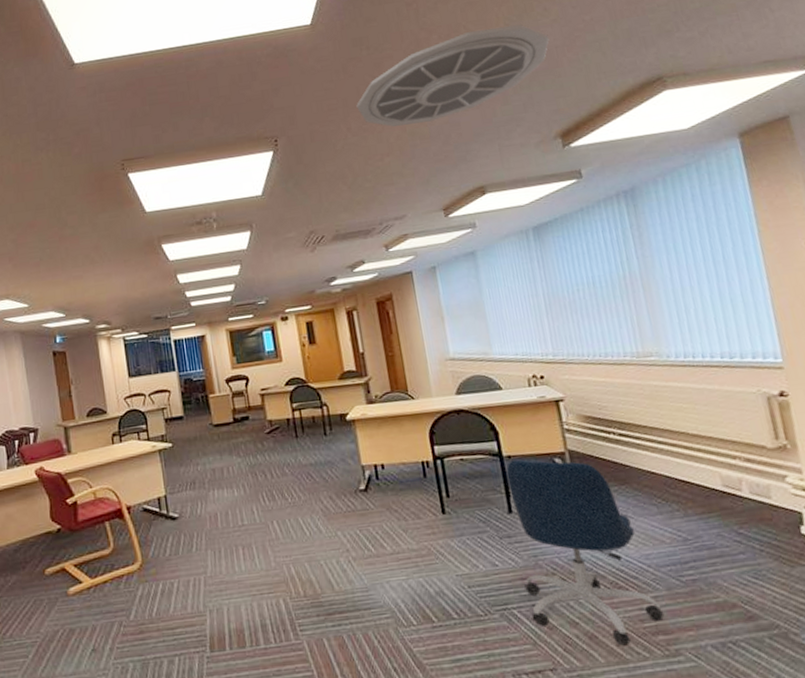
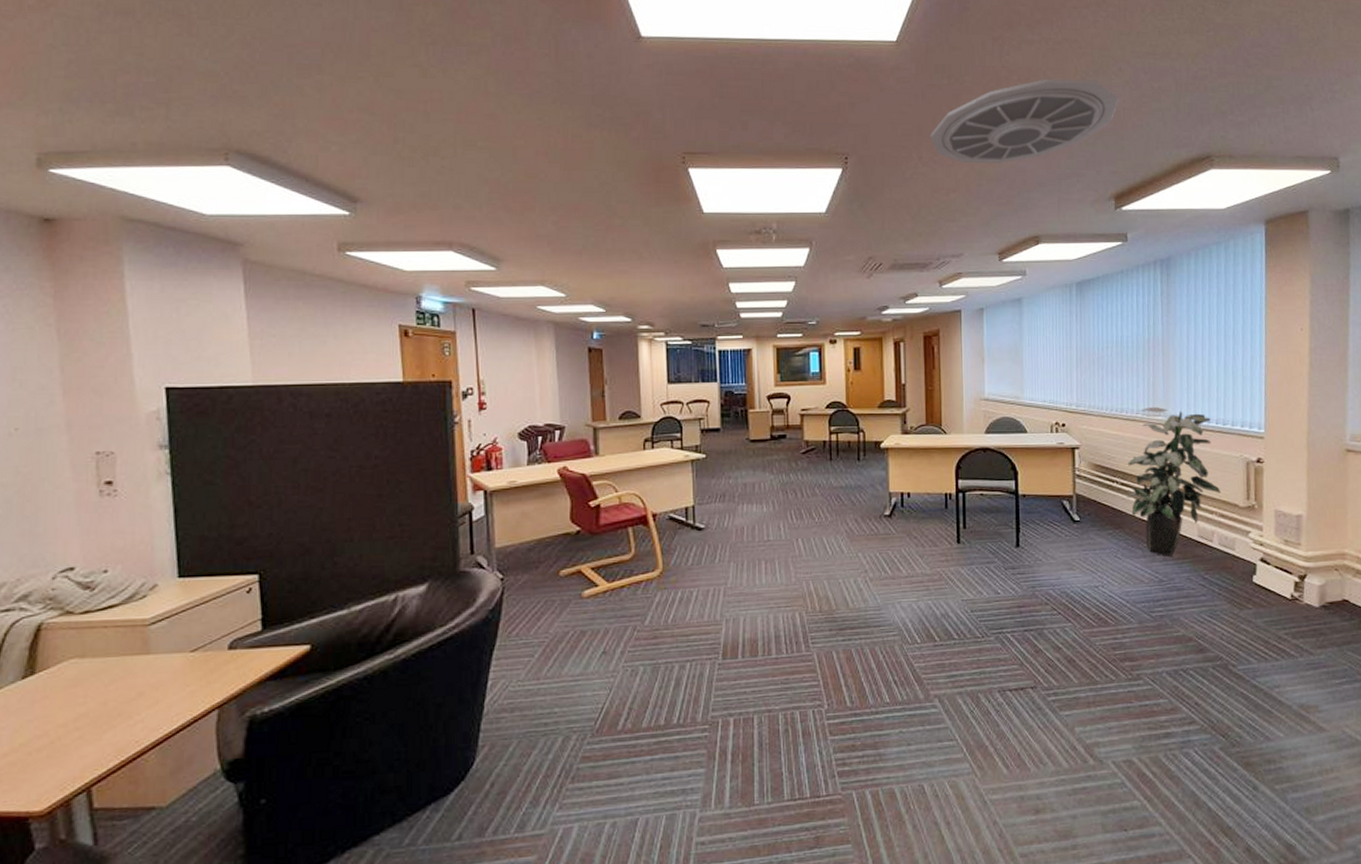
office chair: present [506,459,665,646] -> none [1019,499,1133,669]
indoor plant: none [623,347,742,511] -> present [1127,407,1221,556]

